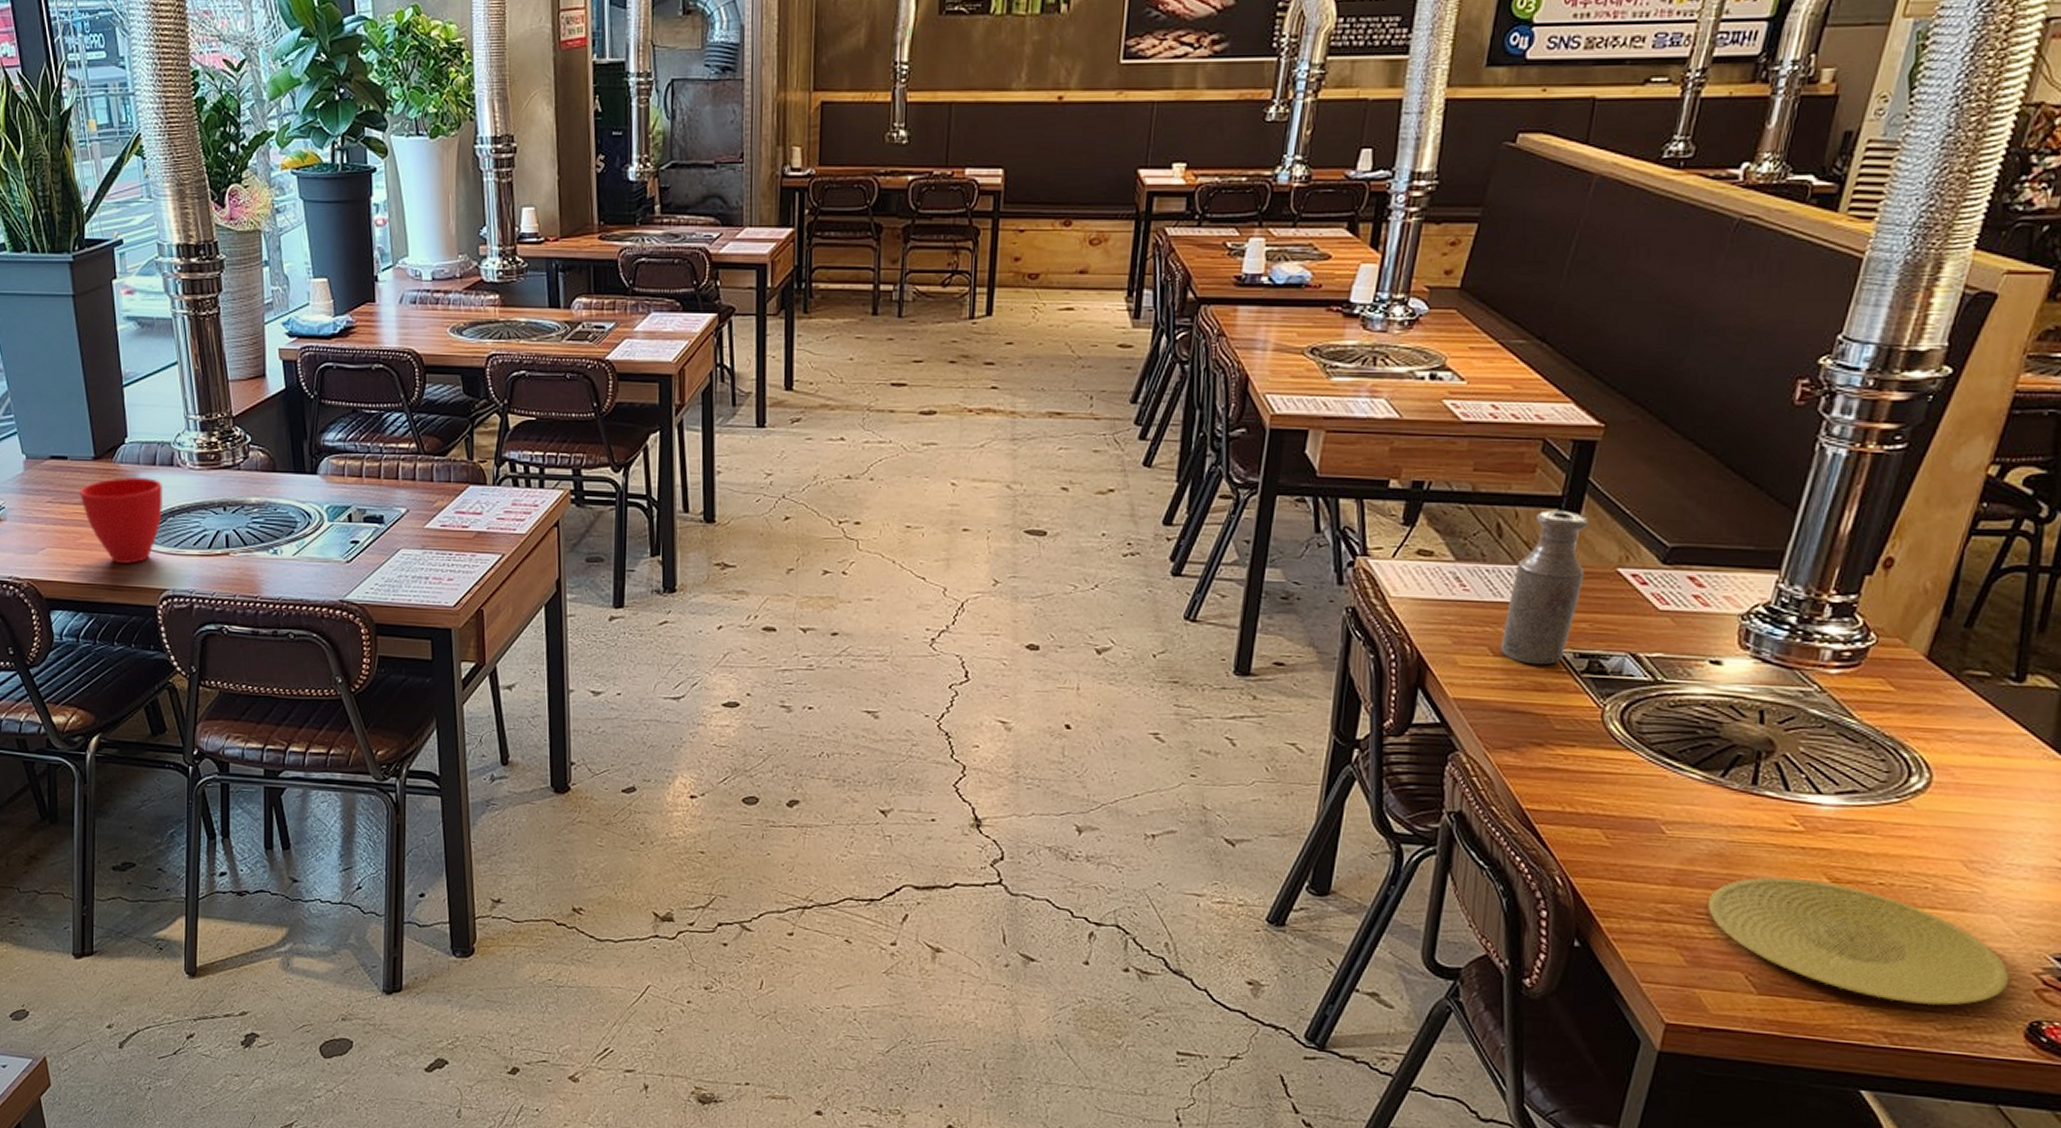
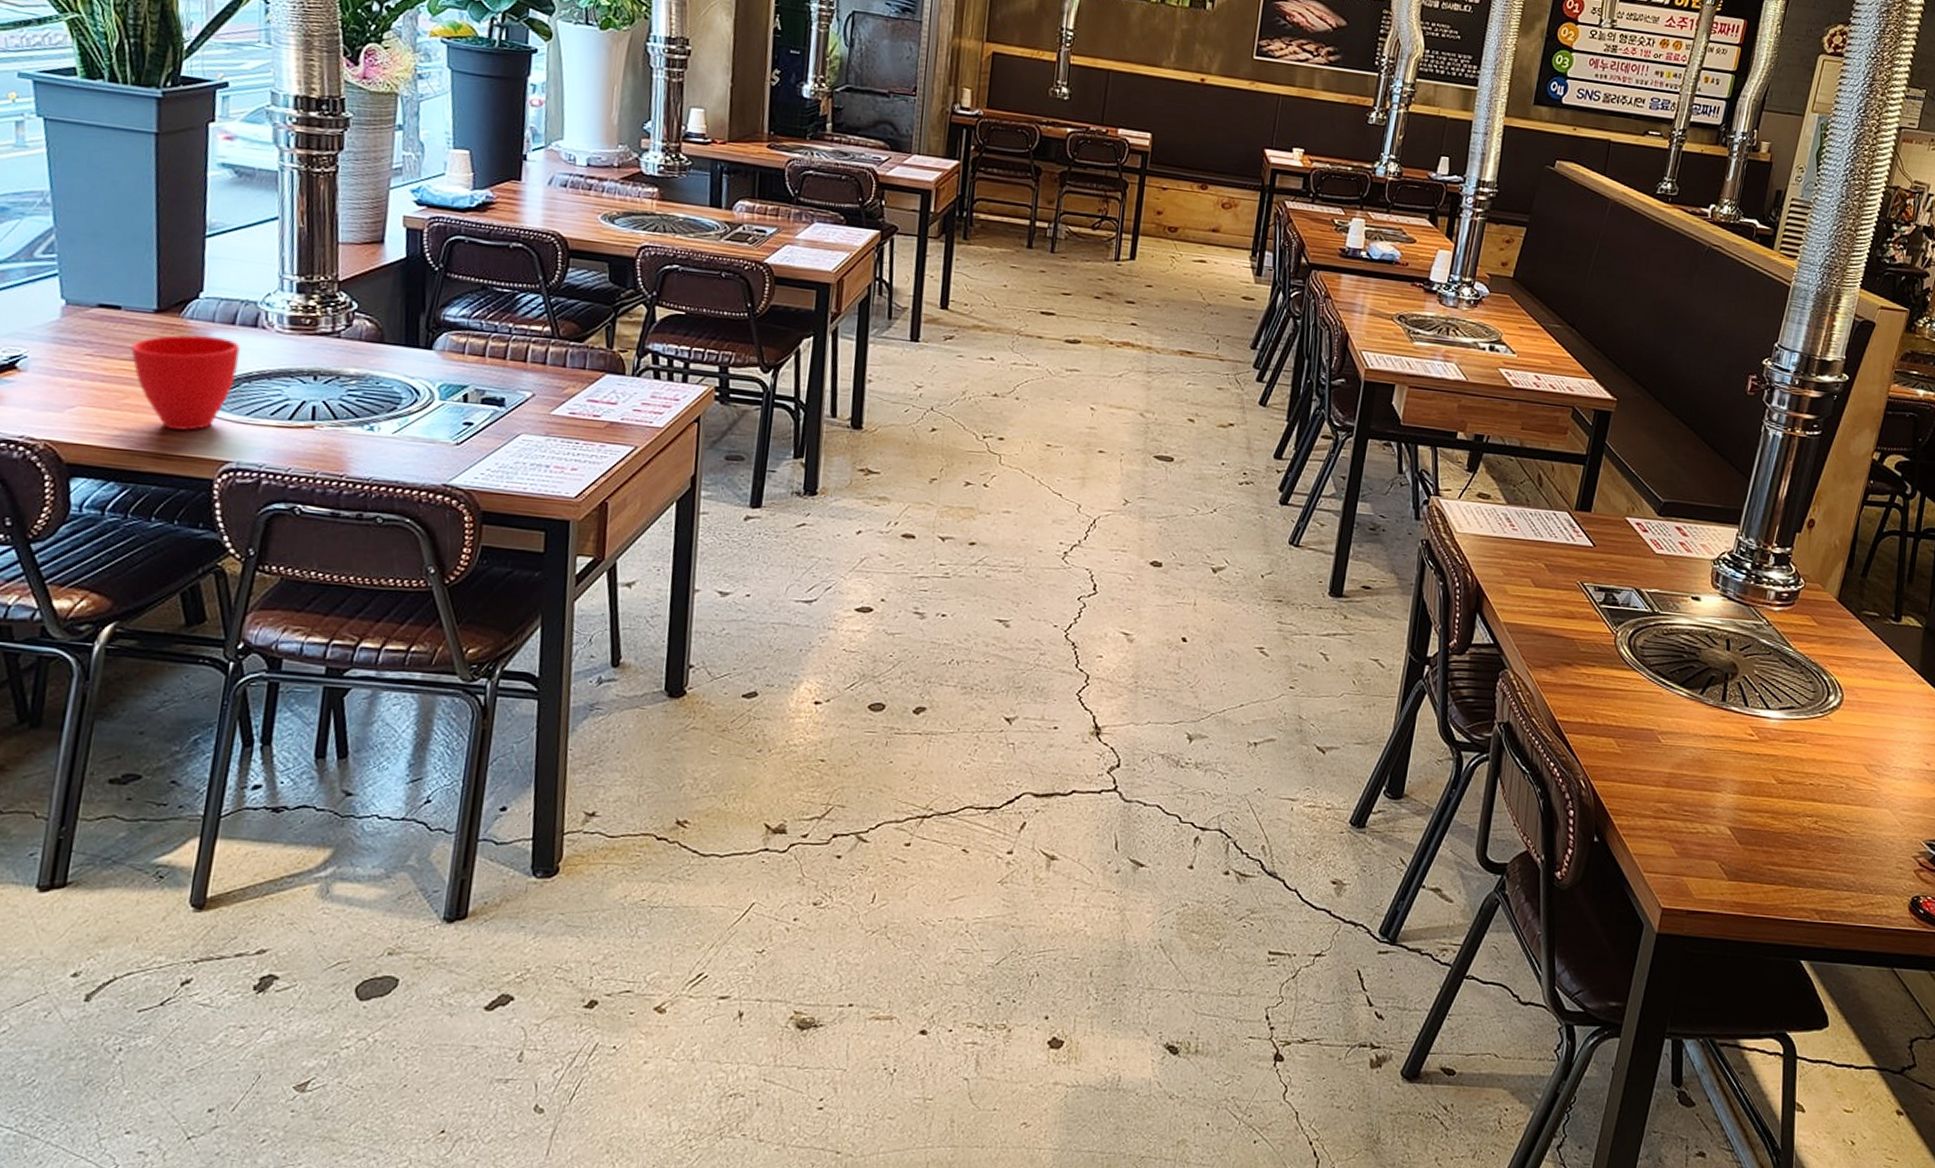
bottle: present [1500,510,1589,665] -> none [1540,466,1606,596]
plate: present [1708,877,2010,1006] -> none [1692,779,1898,886]

